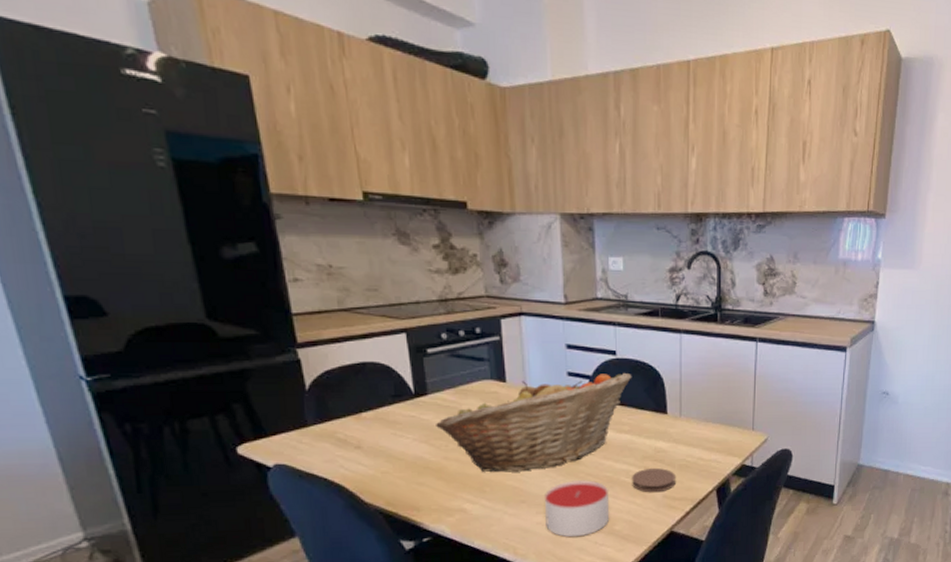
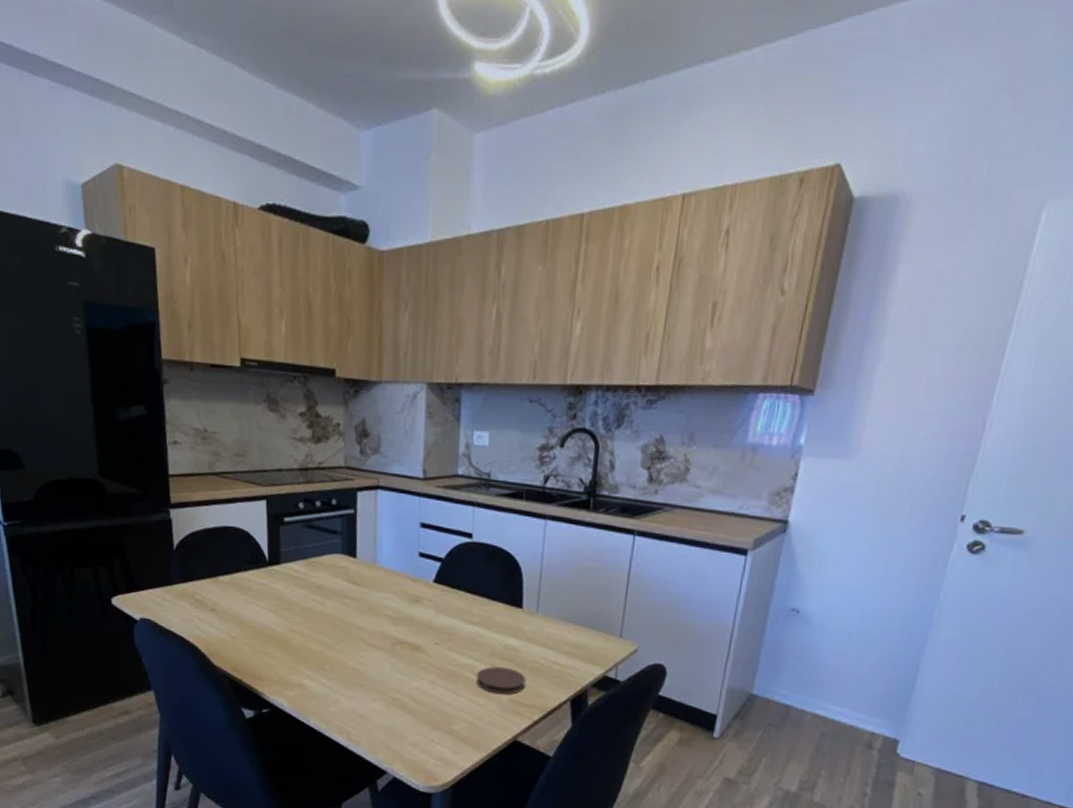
fruit basket: present [436,372,632,473] -> none [285,557,488,654]
candle: present [544,480,610,537] -> none [381,669,452,731]

